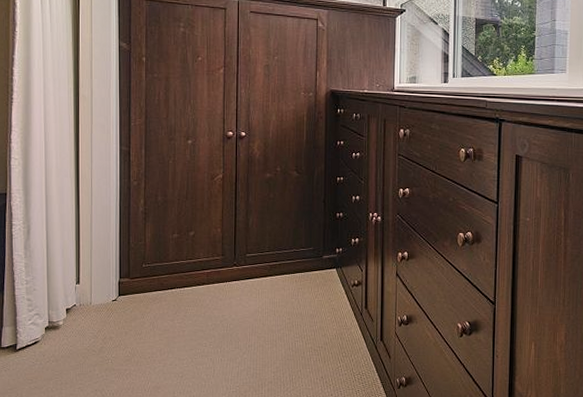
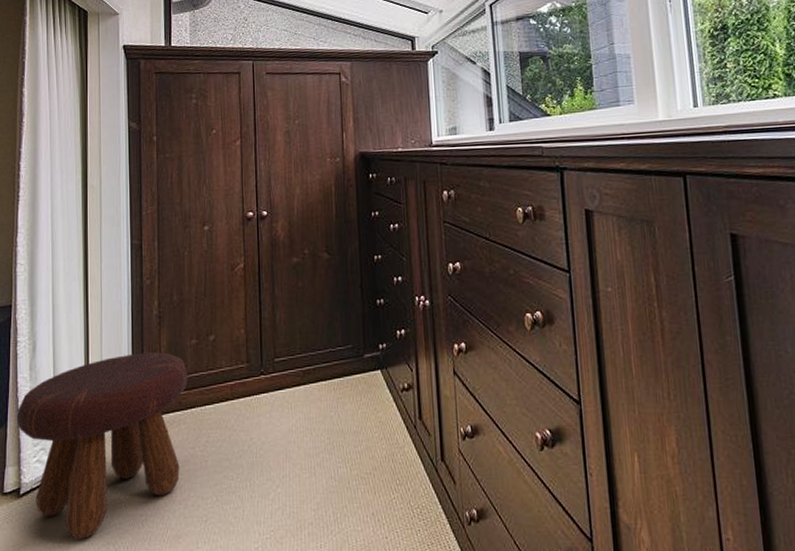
footstool: none [12,242,169,387] -> present [16,352,188,540]

